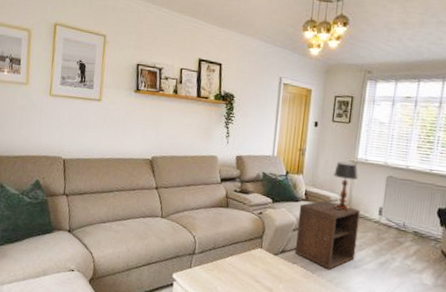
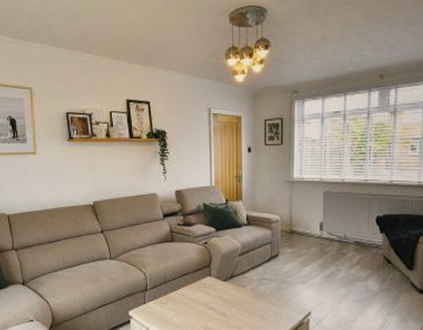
nightstand: present [294,200,361,270] -> none [242,222,302,289]
table lamp: present [334,161,359,211] -> none [272,183,296,230]

